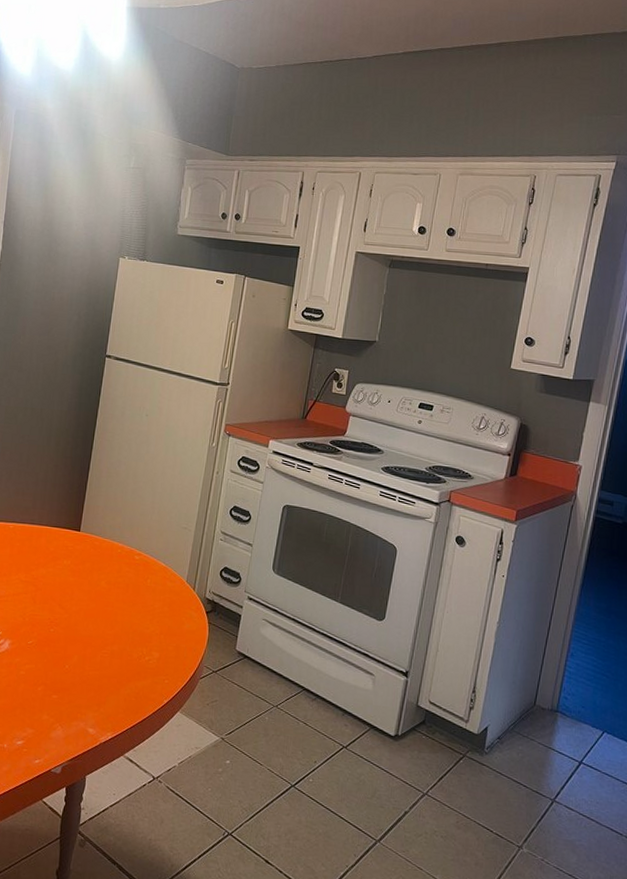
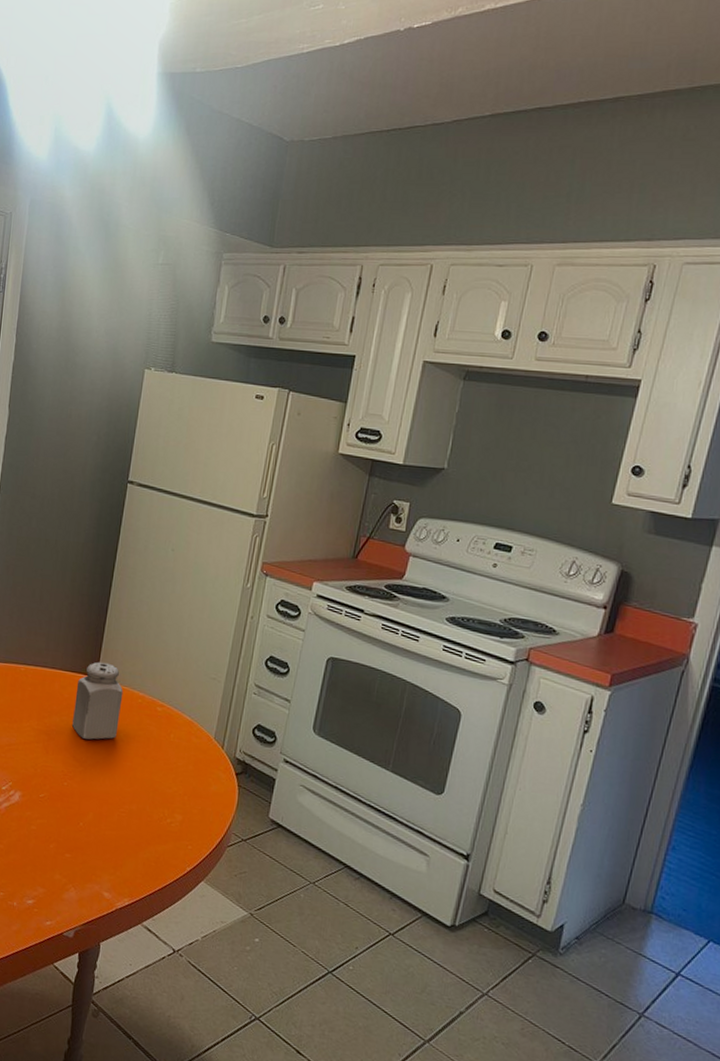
salt shaker: none [58,517,104,588] -> present [72,661,123,740]

